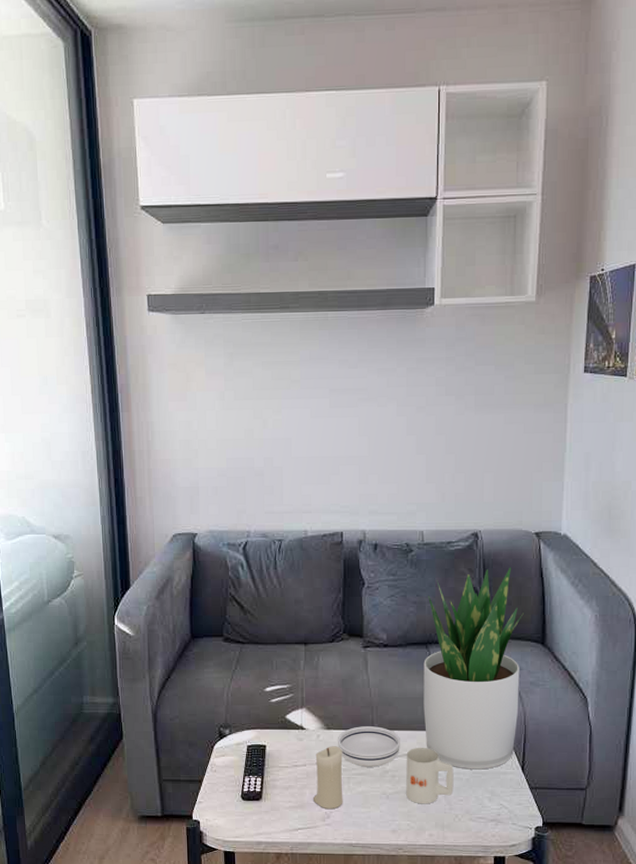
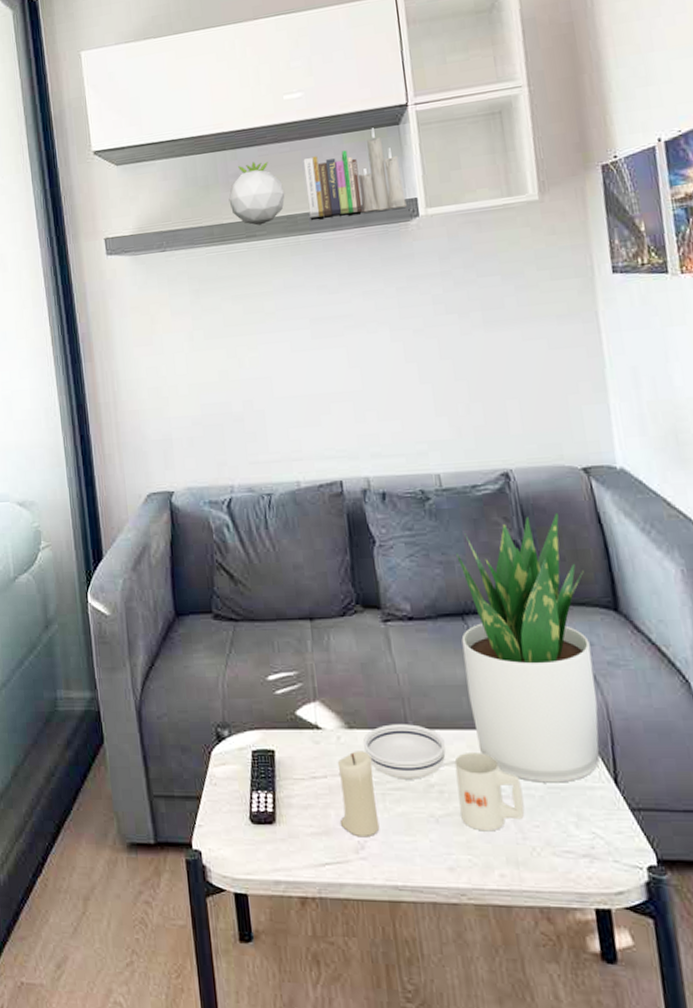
succulent plant: none [267,235,319,298] -> present [228,161,285,226]
books: none [338,235,386,299] -> present [303,150,363,221]
candle: none [385,216,425,298] -> present [359,128,407,214]

